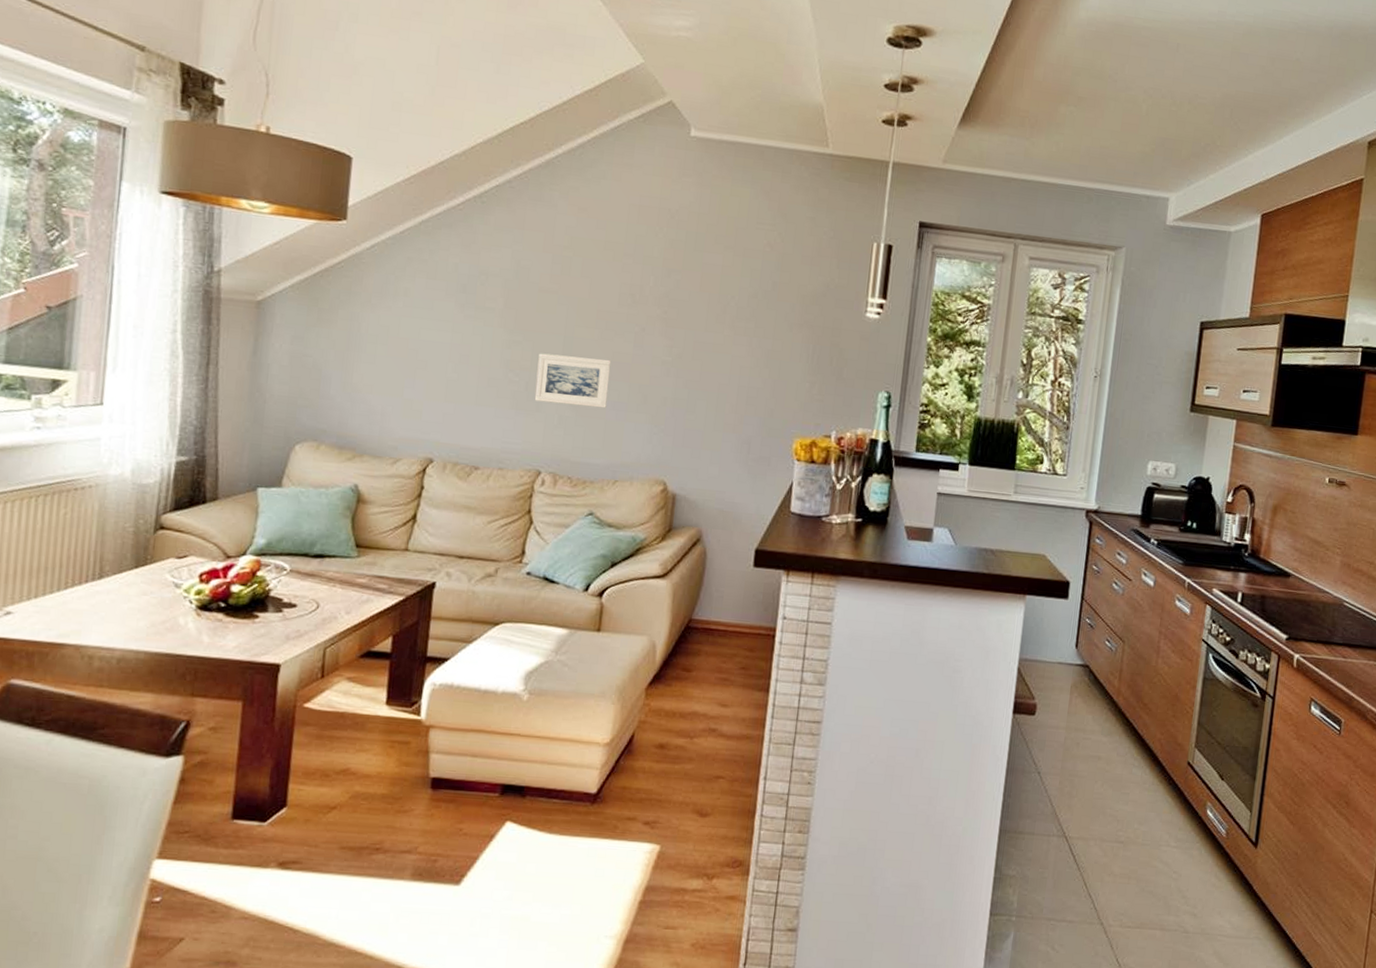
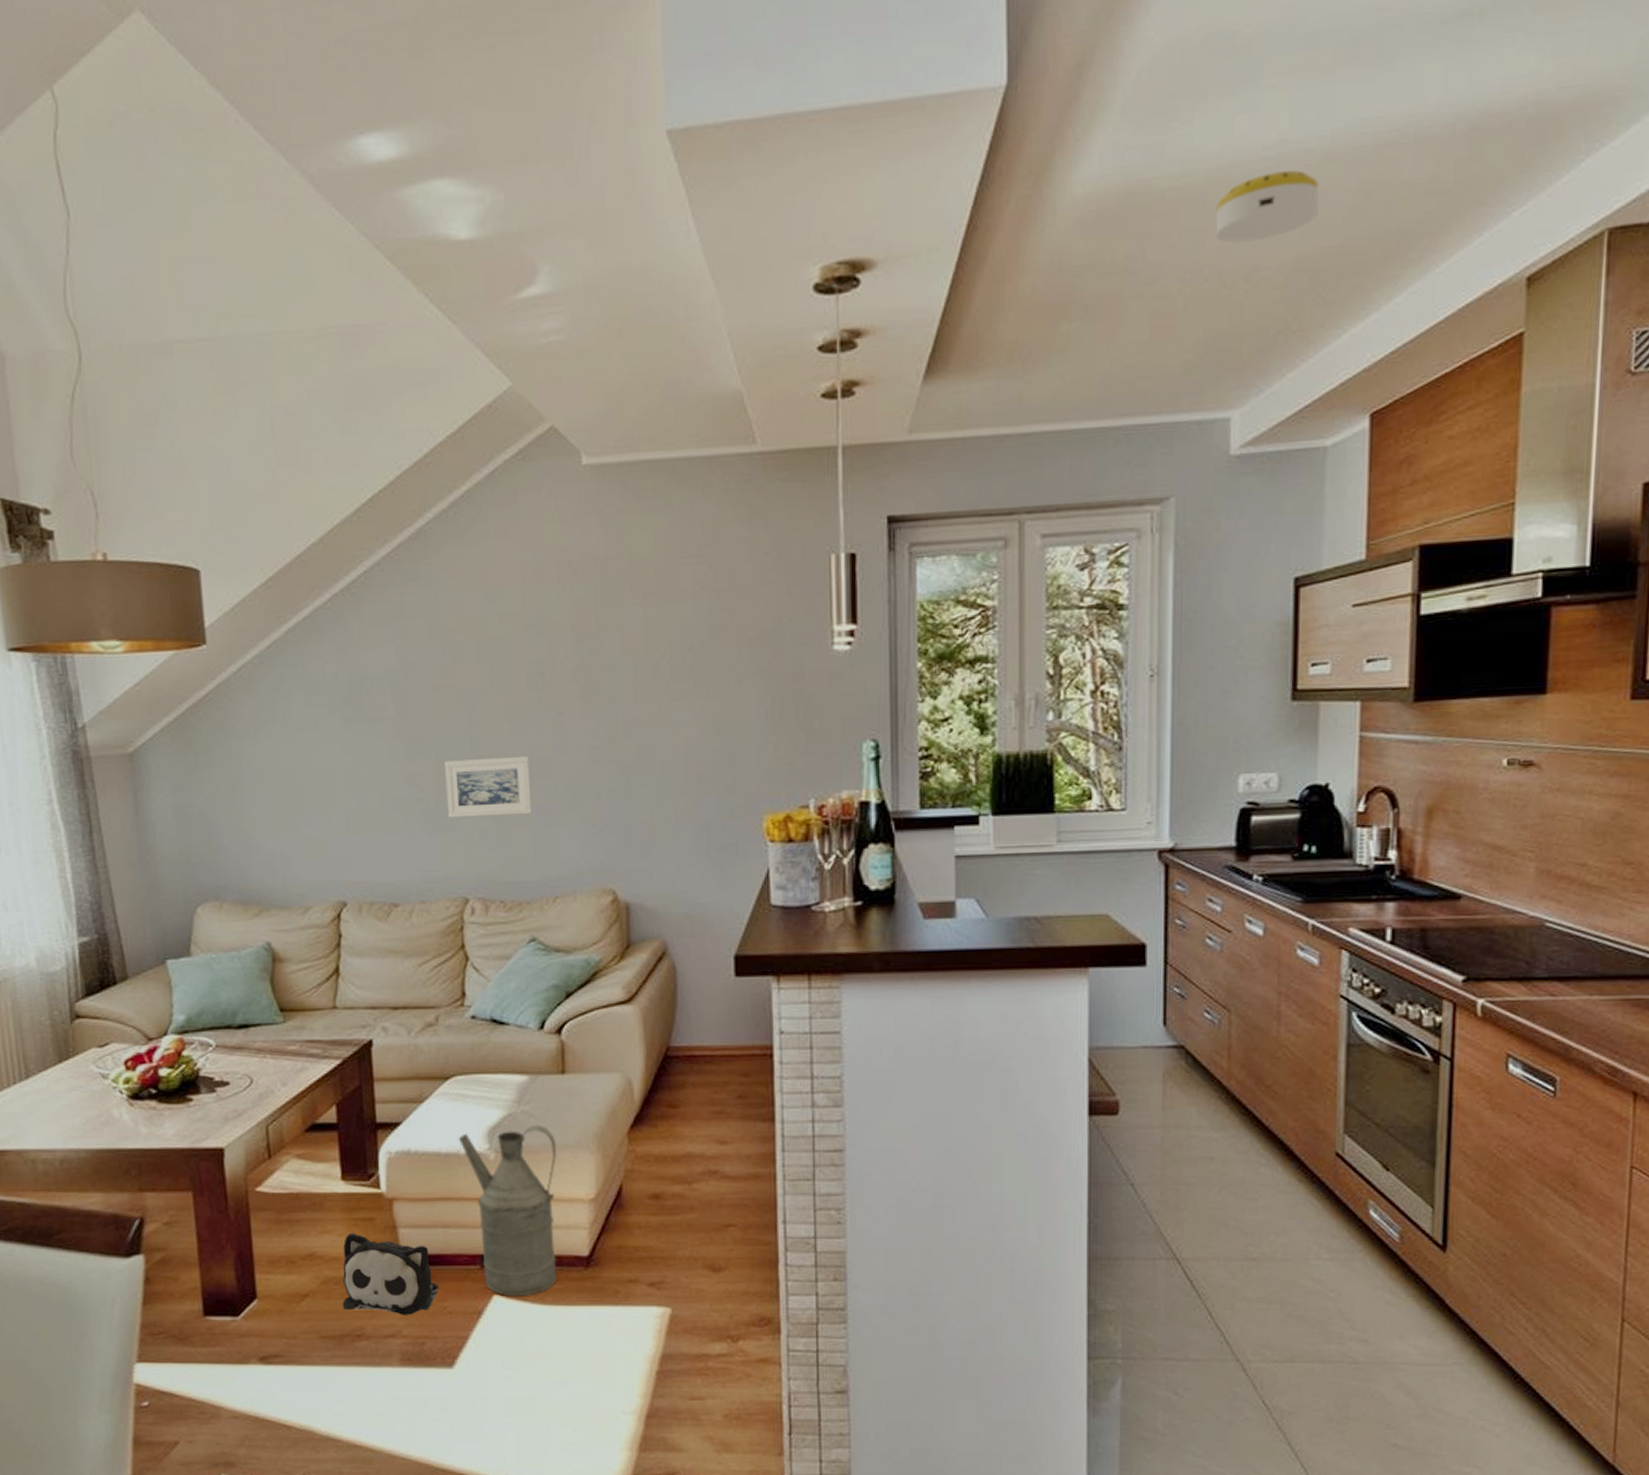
plush toy: none [366,753,458,834] -> present [342,1233,439,1315]
watering can: none [497,673,583,825] -> present [458,1124,557,1297]
smoke detector: none [1172,32,1243,78] -> present [1215,170,1319,243]

